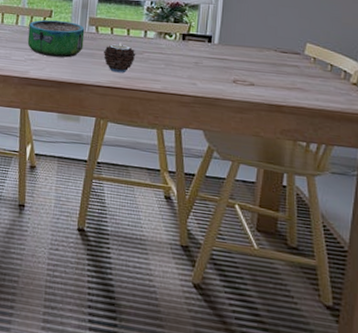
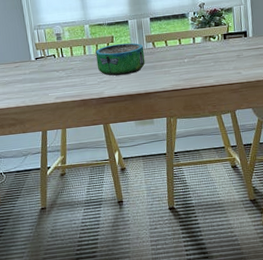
candle: present [103,42,136,73] -> none [163,51,189,77]

